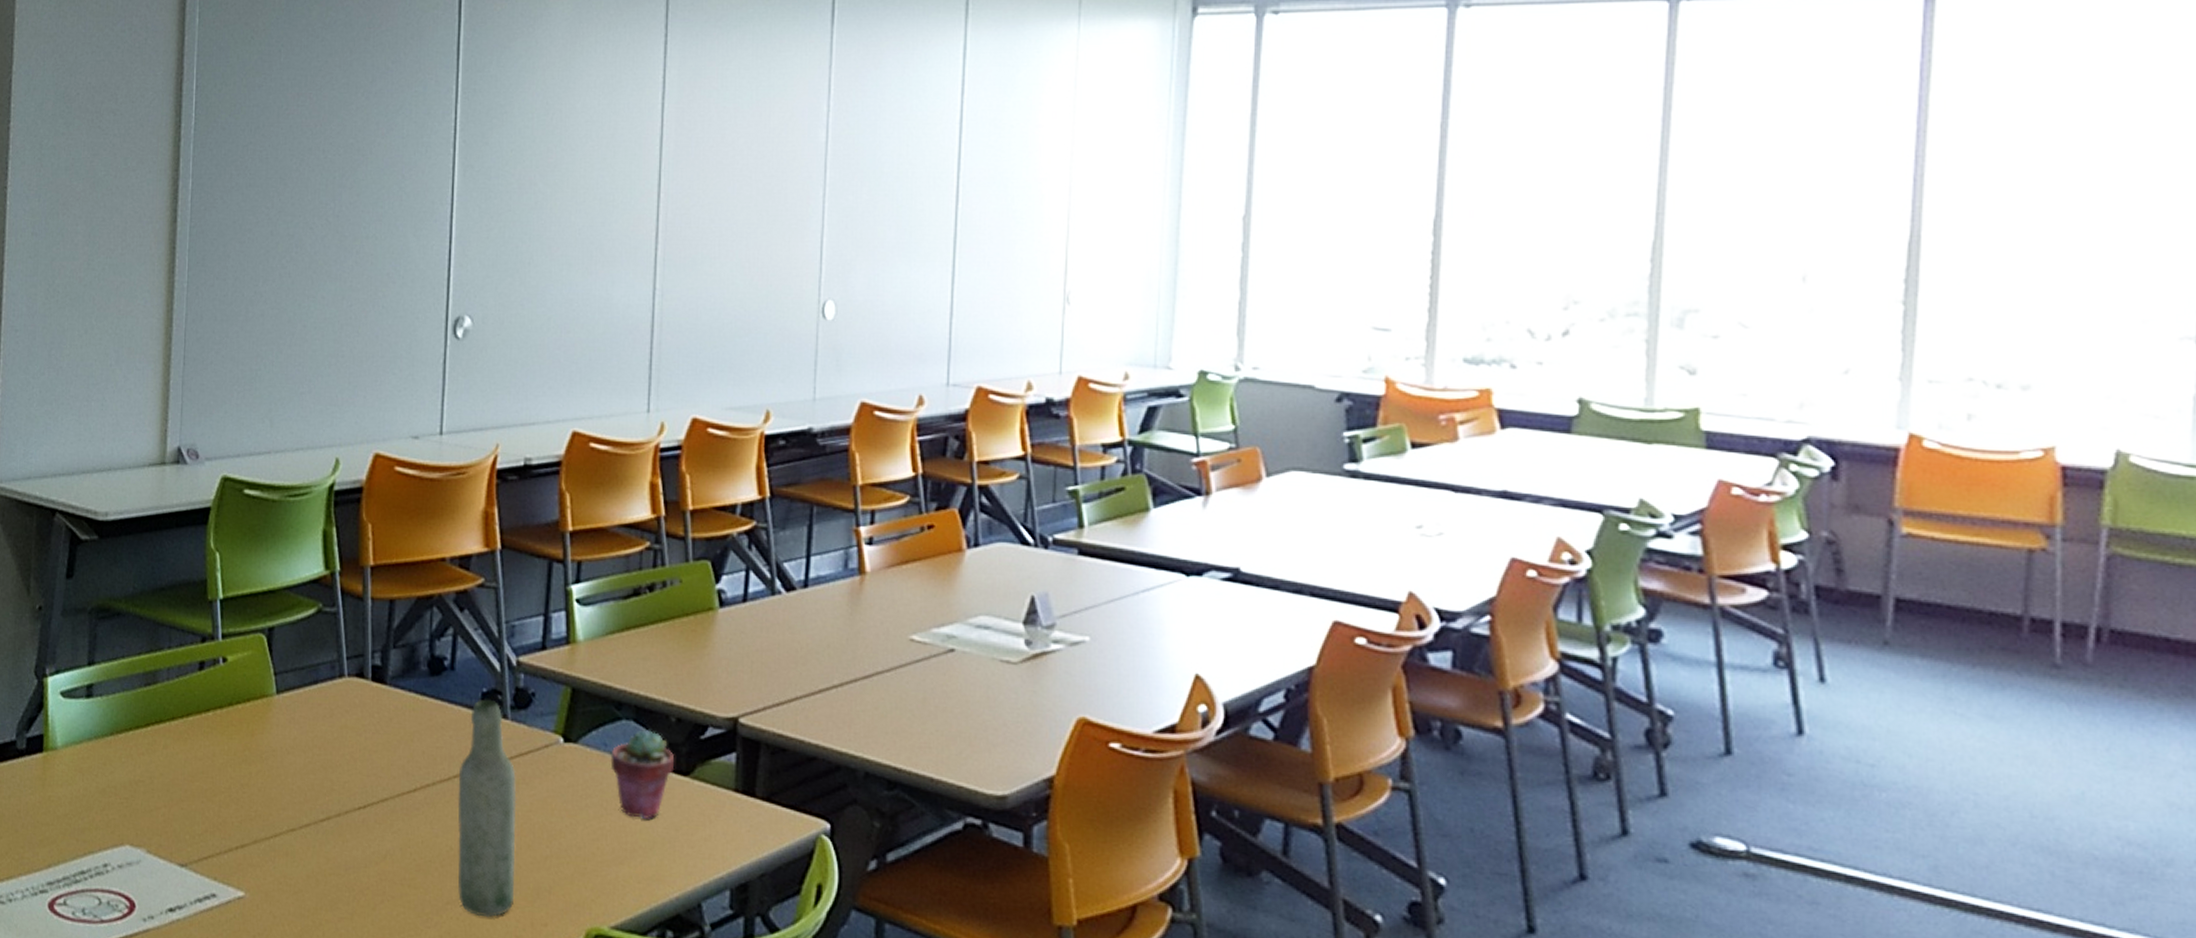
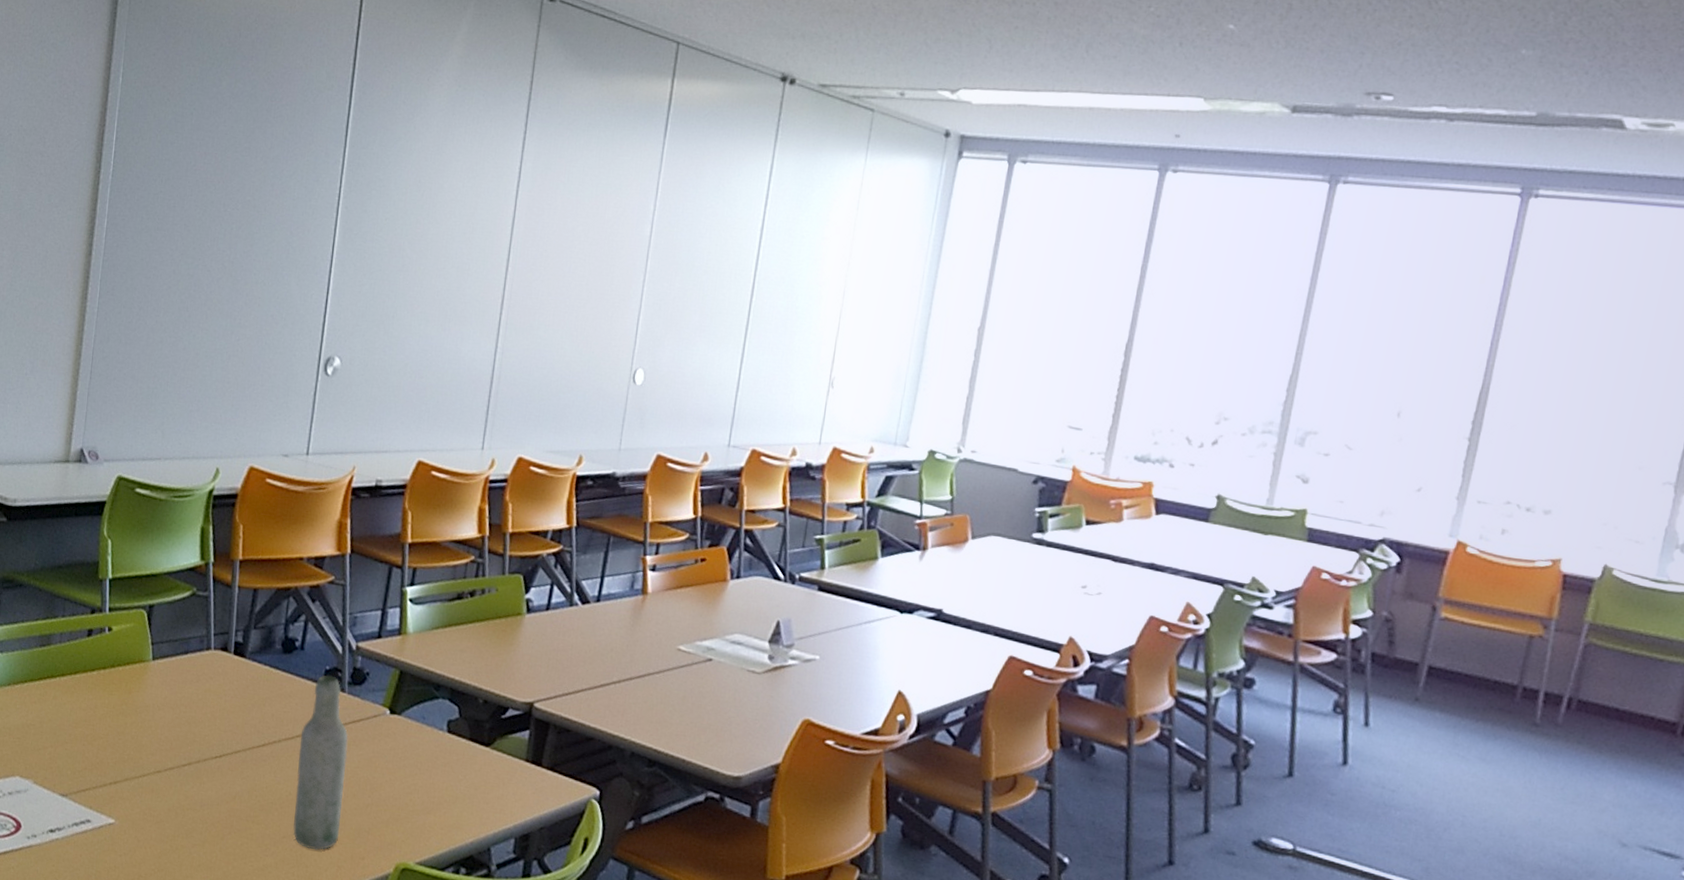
potted succulent: present [610,728,675,819] -> none [426,707,480,779]

